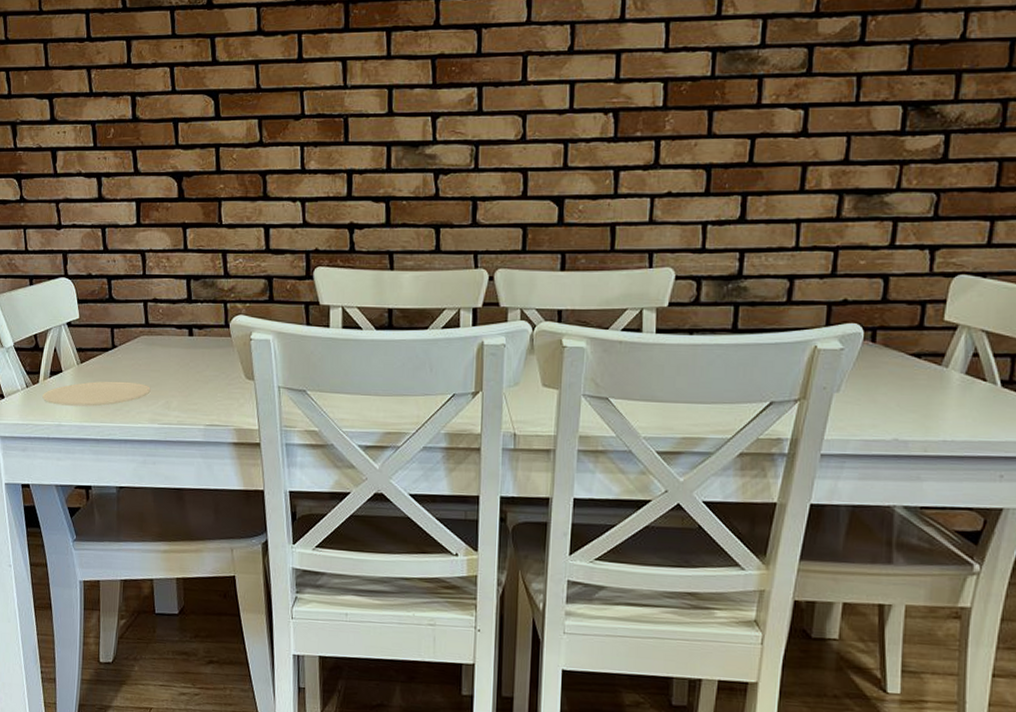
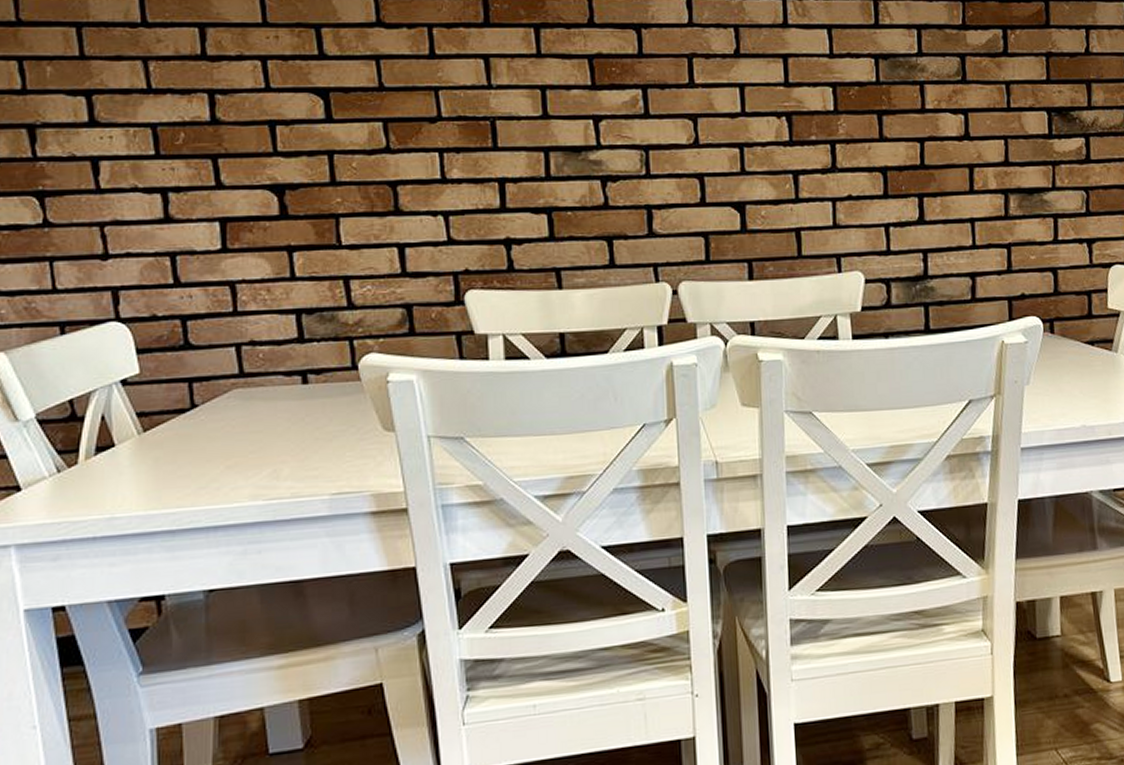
plate: present [42,381,151,407] -> none [84,449,250,492]

